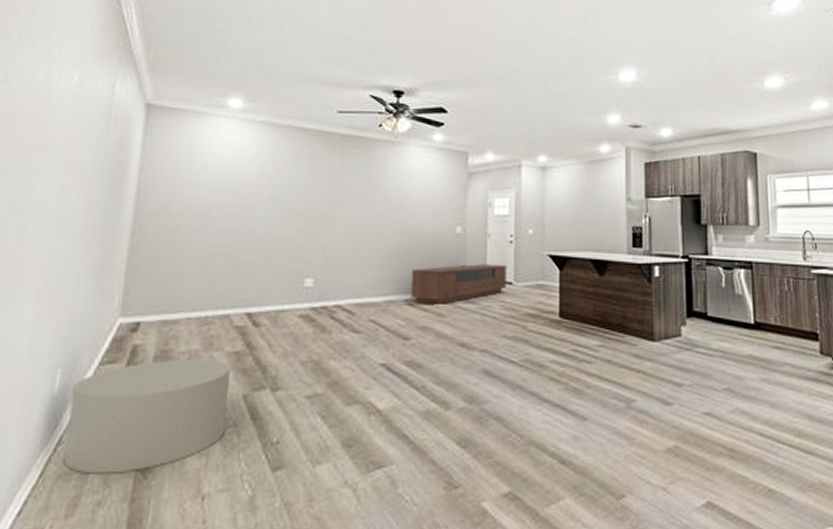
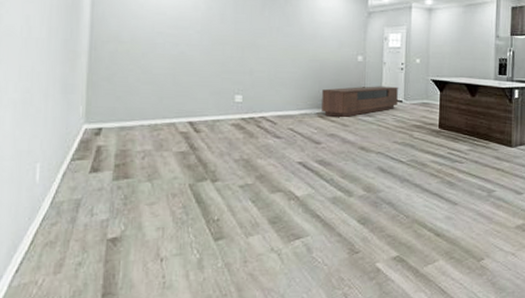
pouf: present [63,358,230,474] -> none [48,156,178,243]

